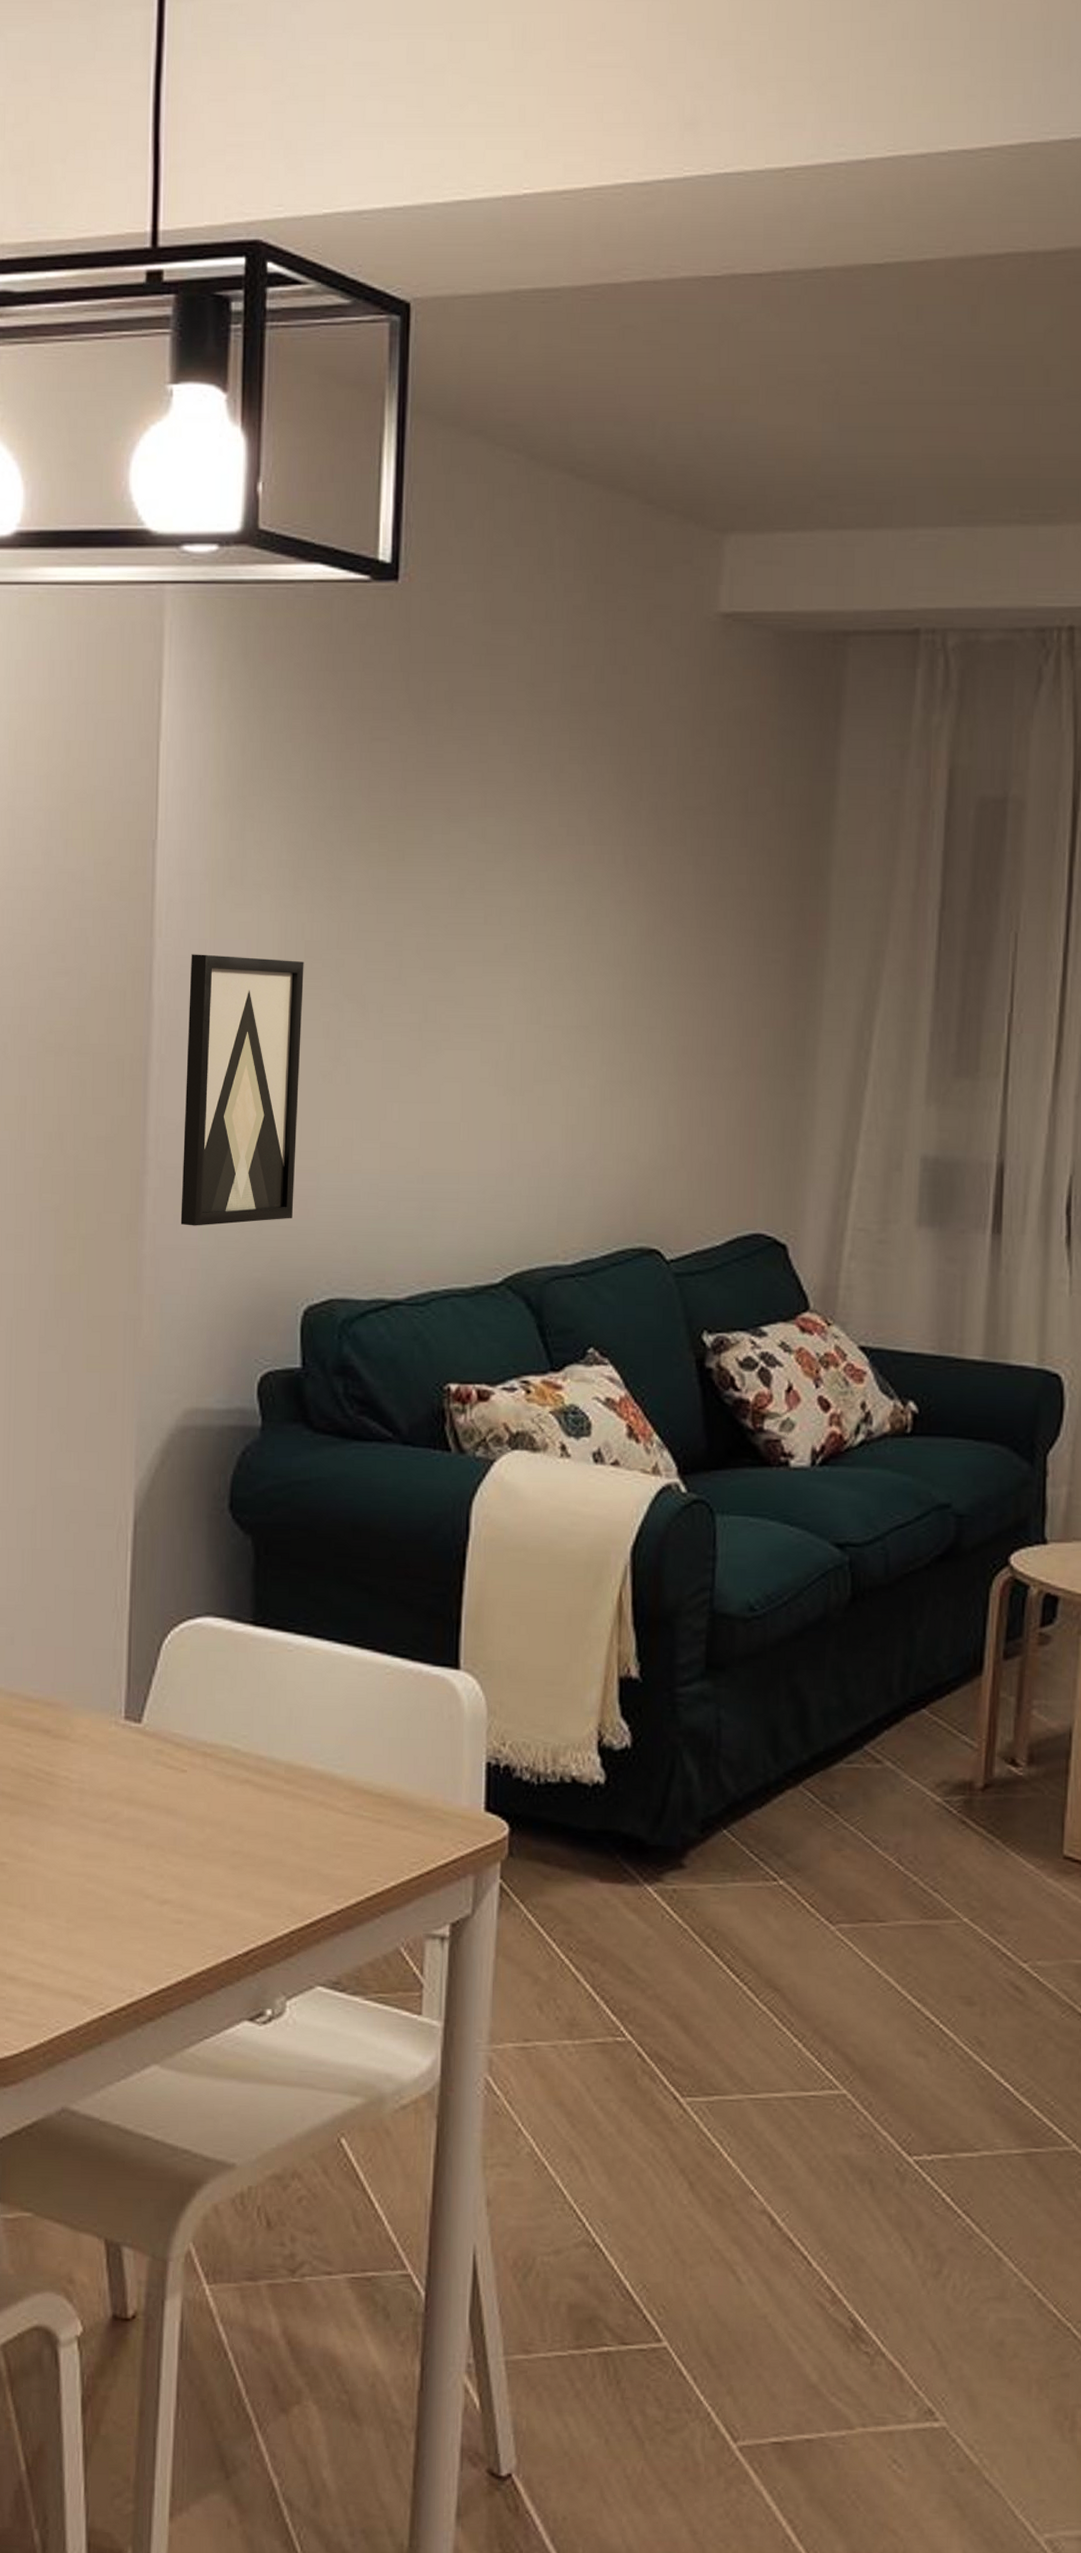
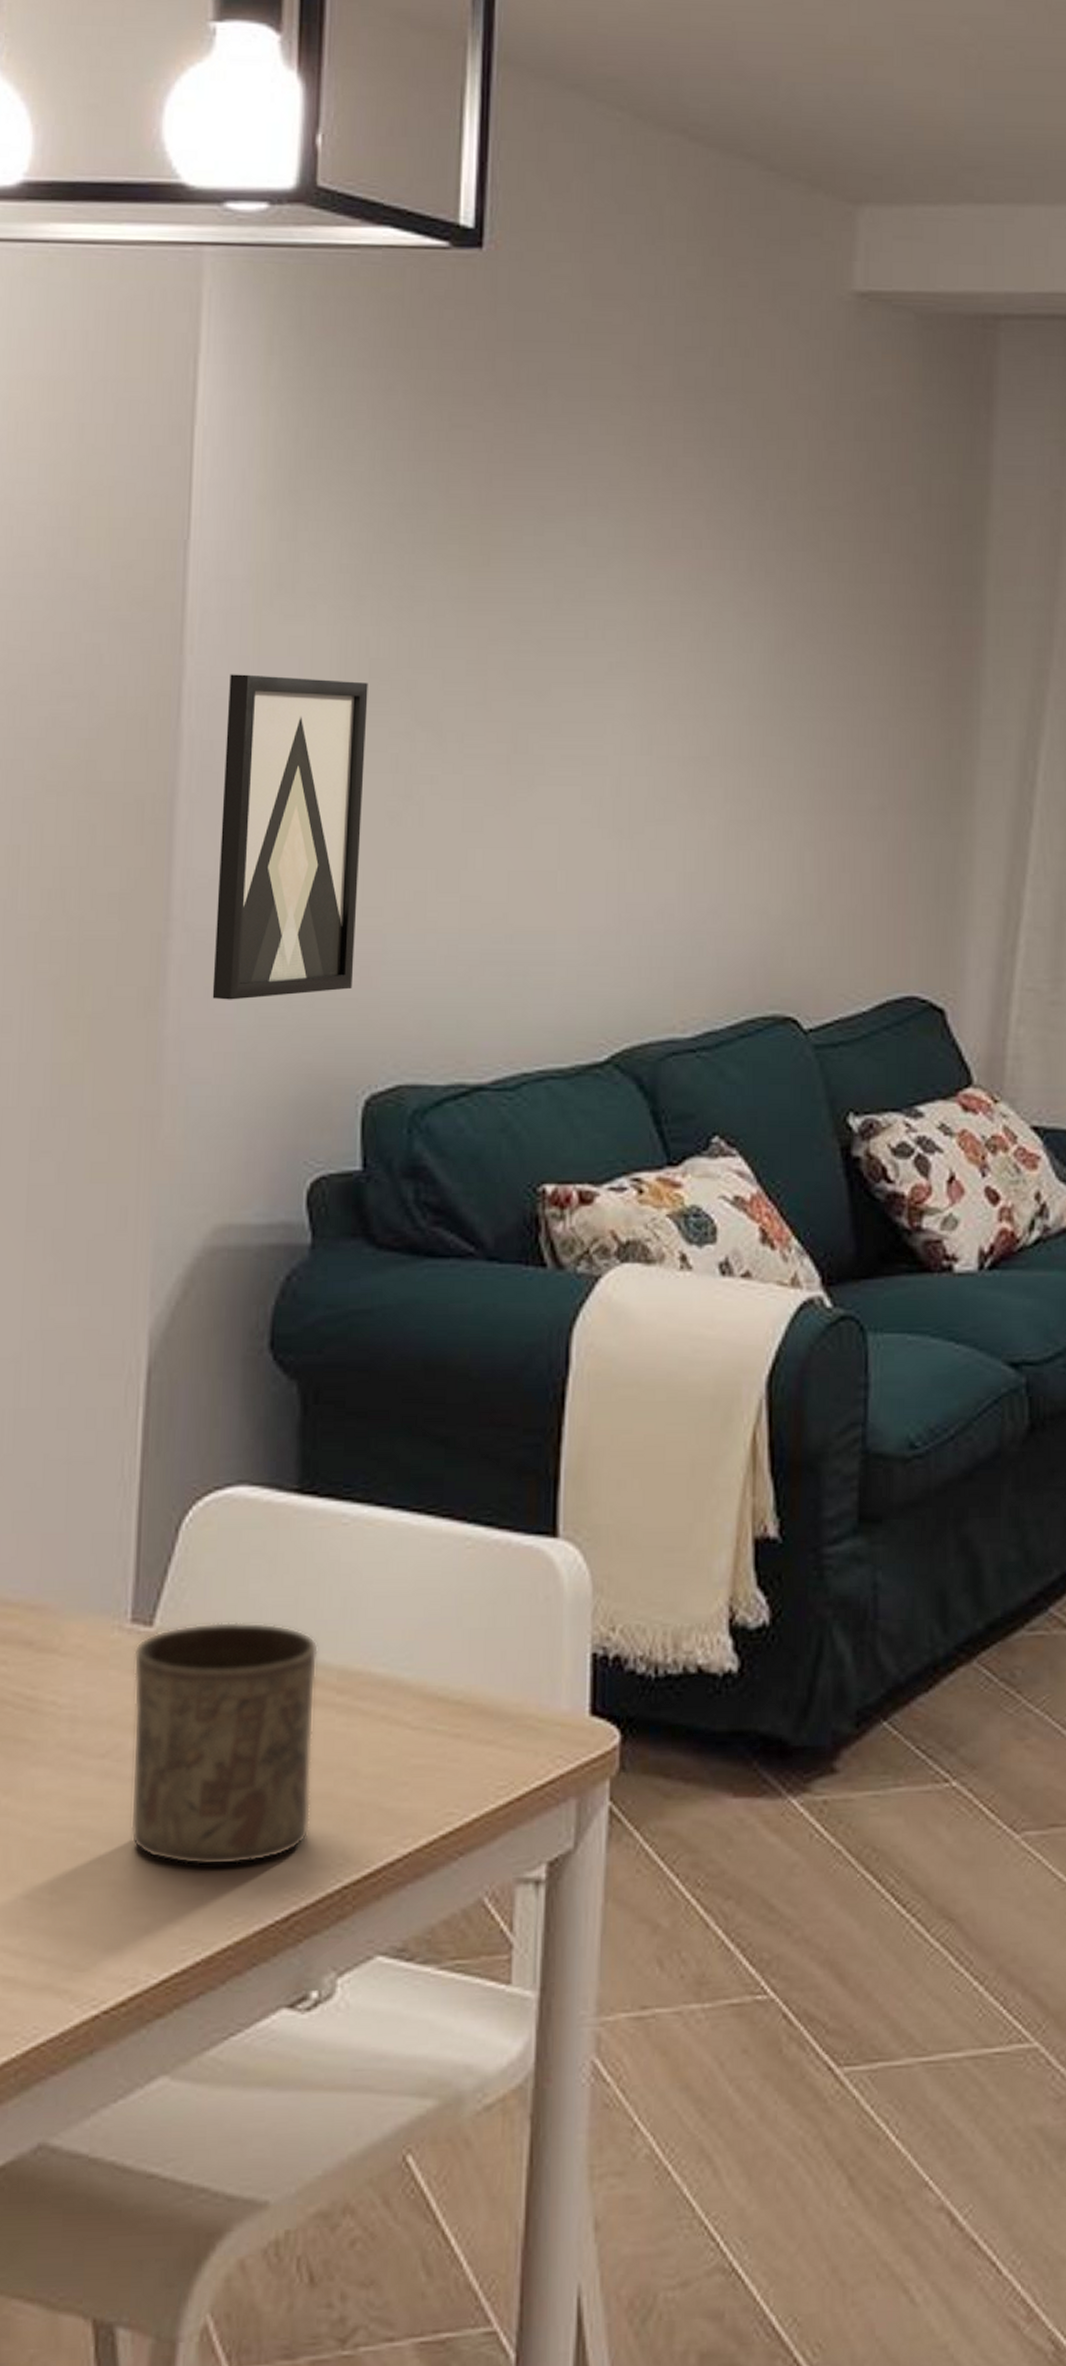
cup: none [126,1722,270,1910] -> present [130,1621,318,1866]

